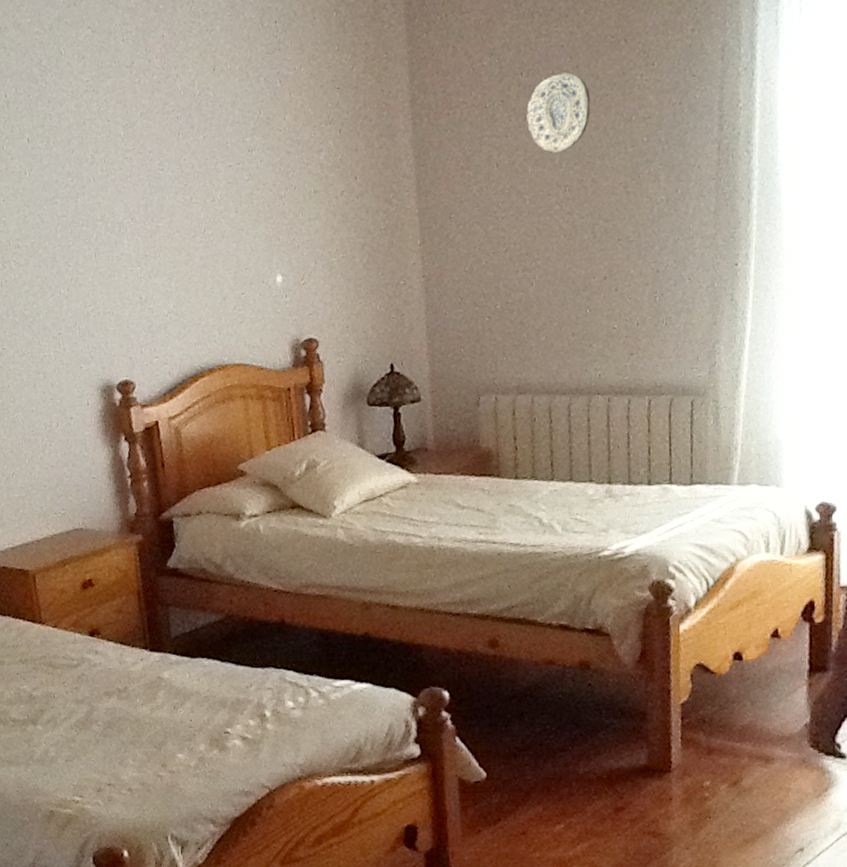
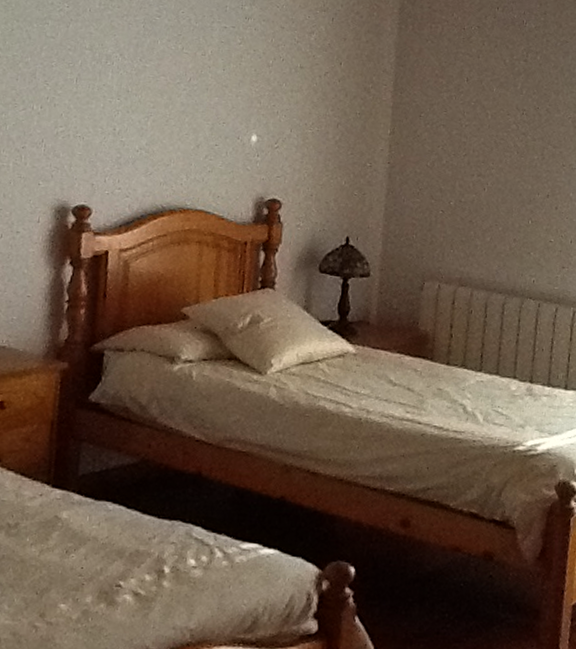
decorative plate: present [526,72,591,153] -> none [497,15,553,81]

